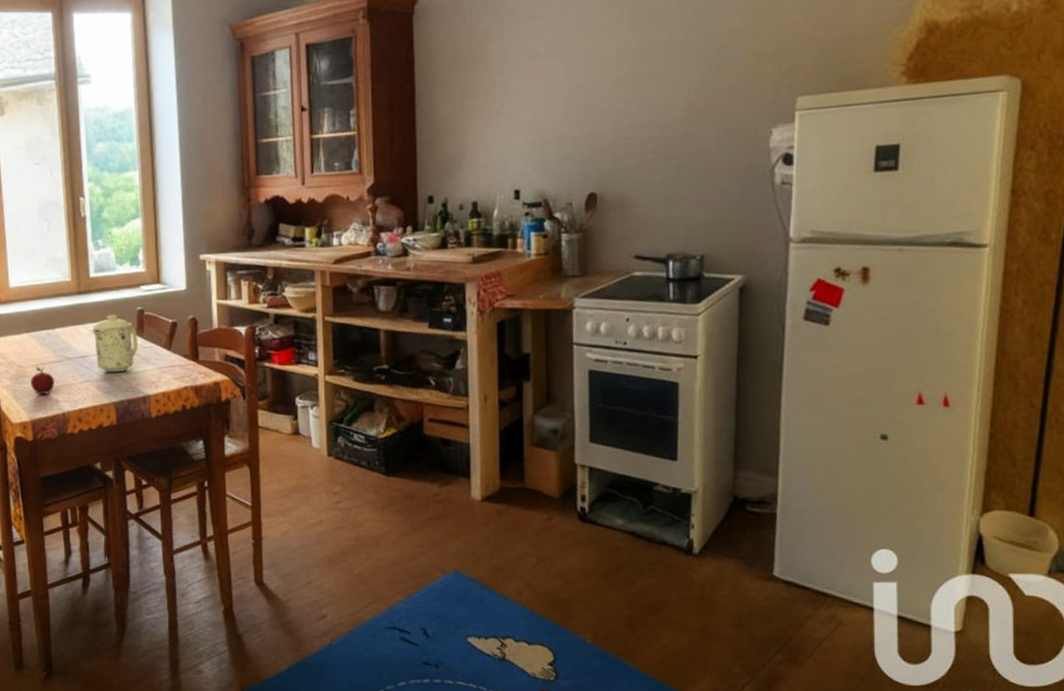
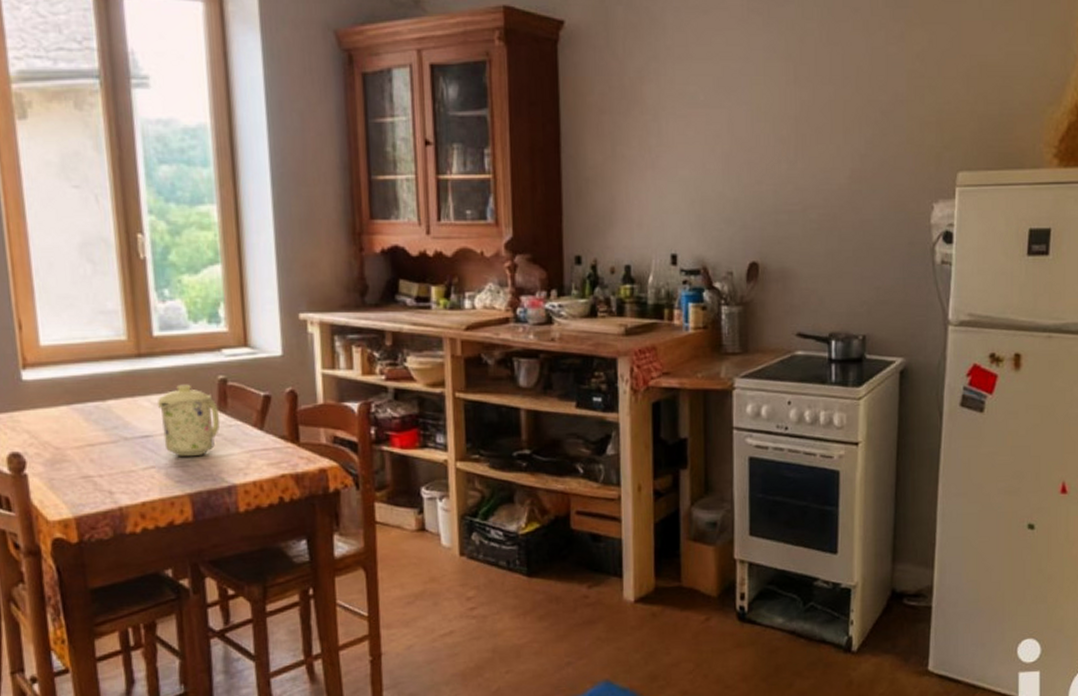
apple: present [31,367,55,395] -> none [73,449,107,485]

